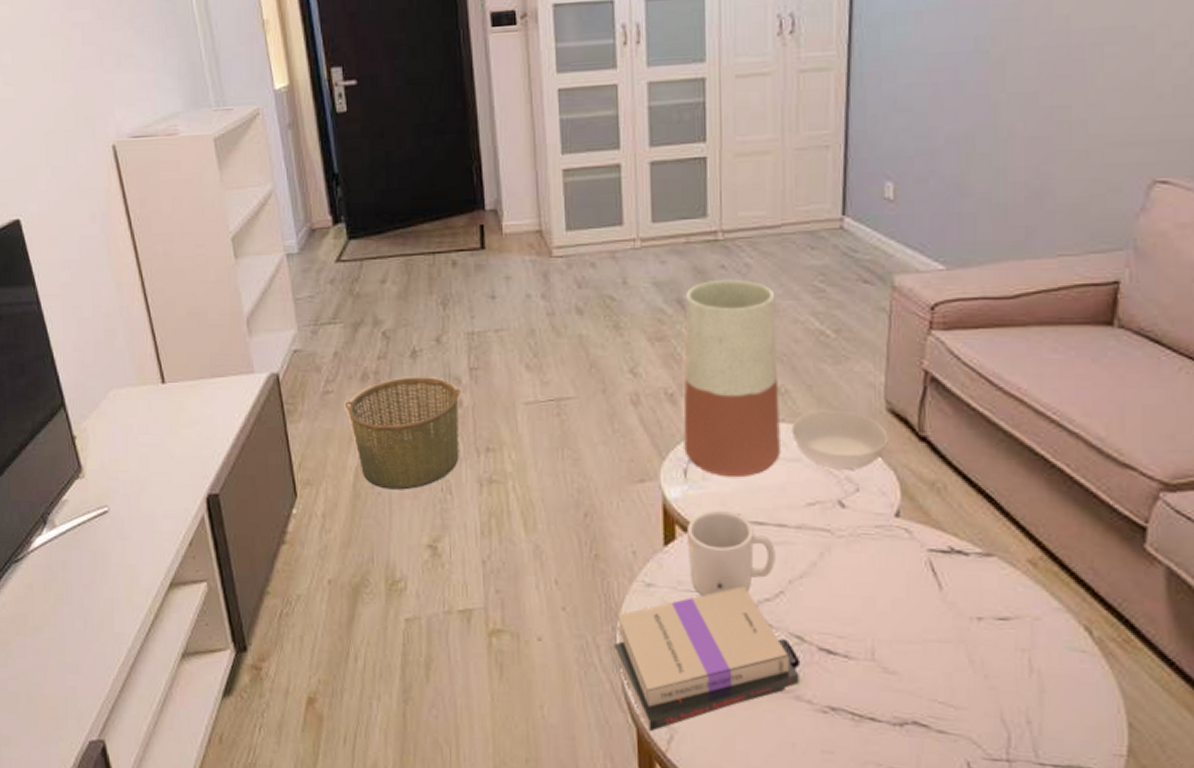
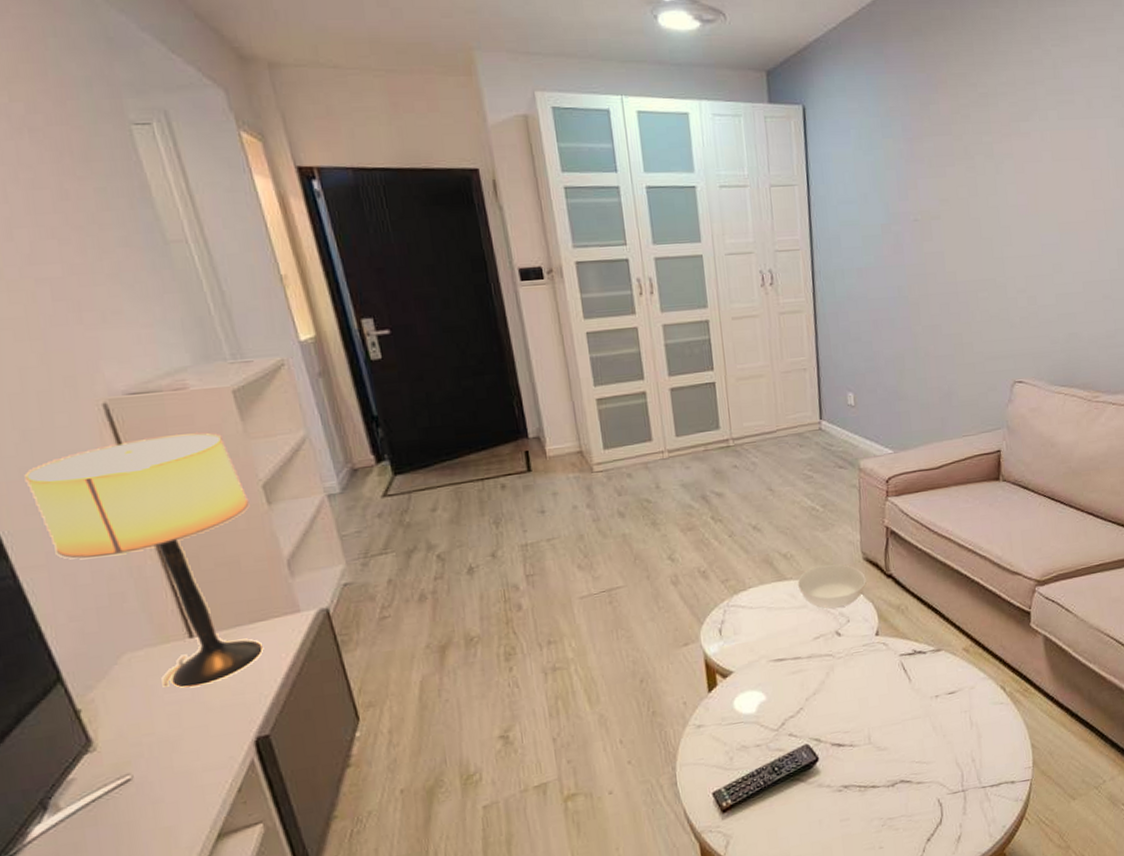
table lamp: none [52,180,220,432] -> present [24,433,263,687]
basket: present [344,377,461,490] -> none [403,588,523,695]
books: present [613,585,799,732] -> none [674,710,820,843]
vase: present [683,279,780,477] -> none [708,474,791,629]
mug: present [686,511,776,597] -> none [725,655,795,726]

